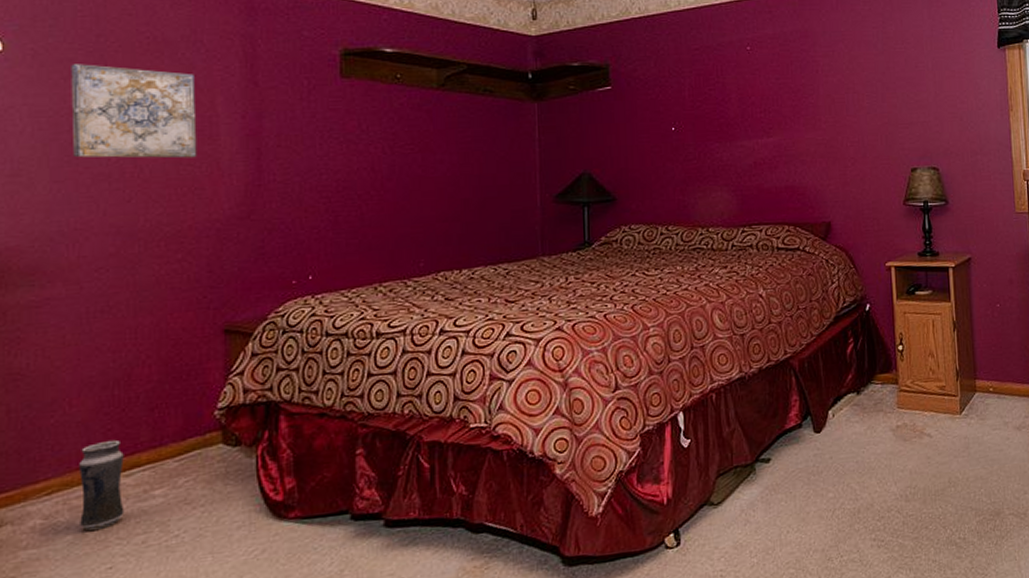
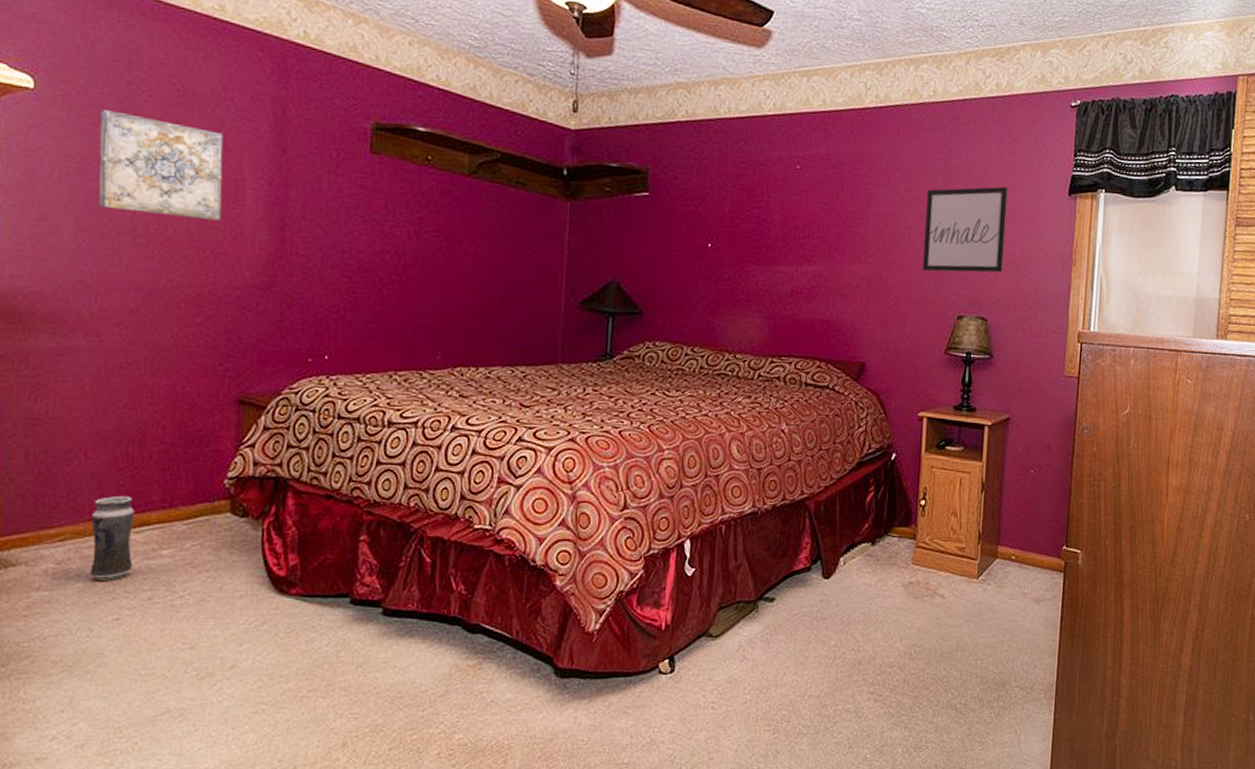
wall art: none [870,46,947,131] -> present [923,186,1008,273]

